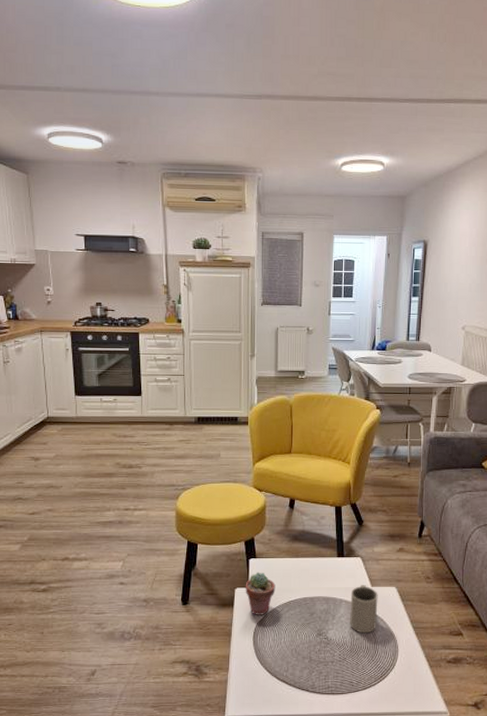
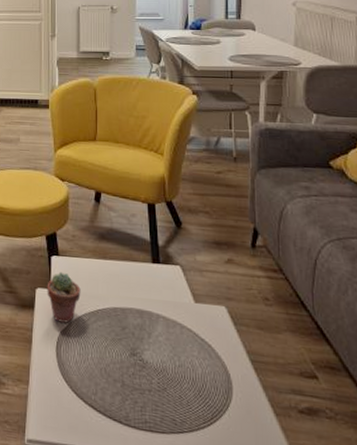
mug: present [349,585,378,633] -> none [168,299,204,361]

